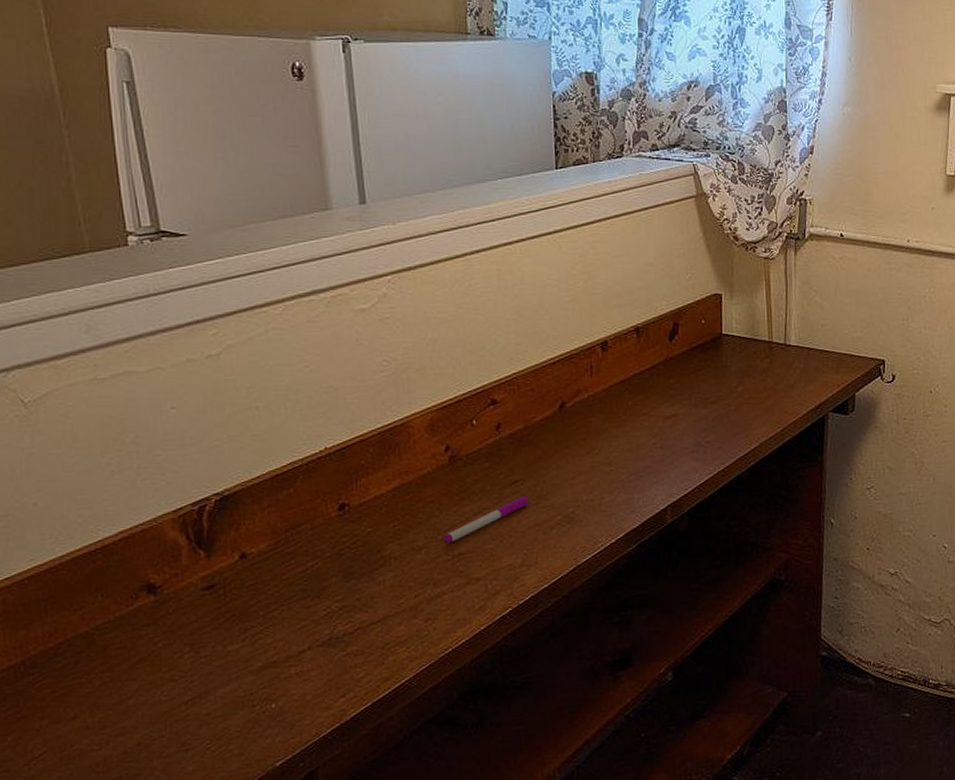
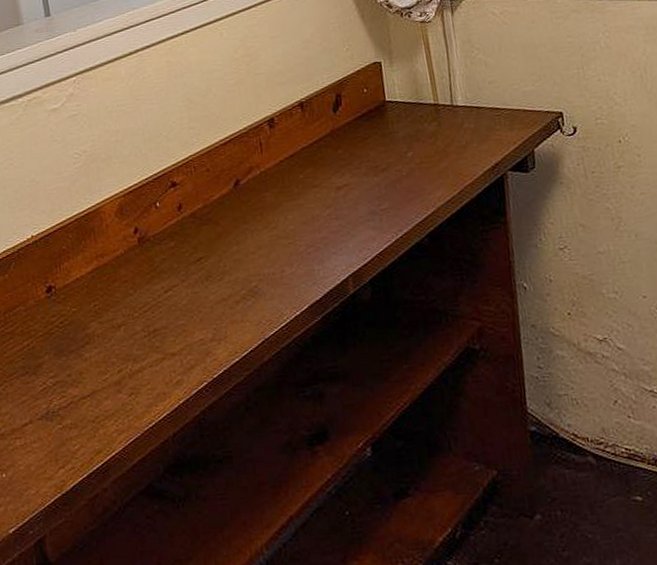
pen: present [443,495,530,544] -> none [139,271,215,321]

